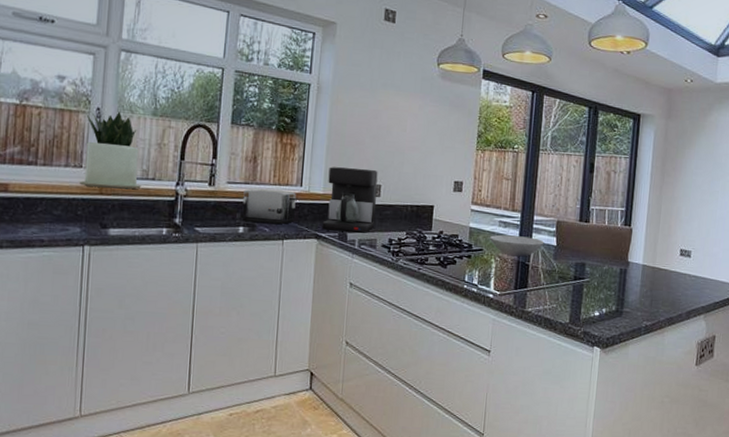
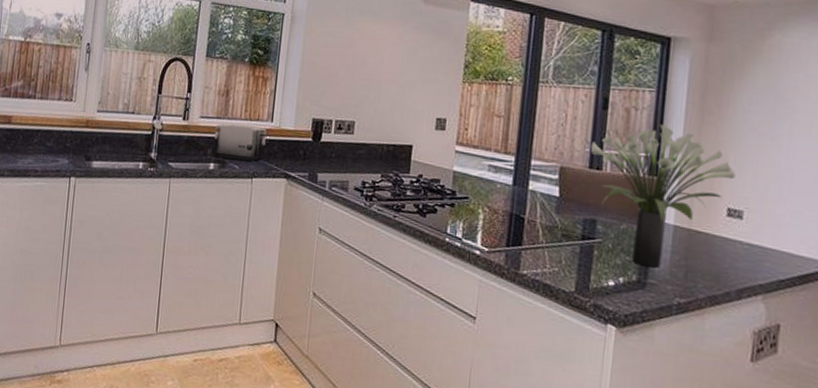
planter: present [79,111,141,190] -> none [69,46,122,123]
coffee maker: present [322,167,378,233] -> none [291,101,352,174]
bowl: present [490,234,544,257] -> none [477,181,544,209]
flower arrangement: none [580,184,686,299] -> present [590,124,735,268]

